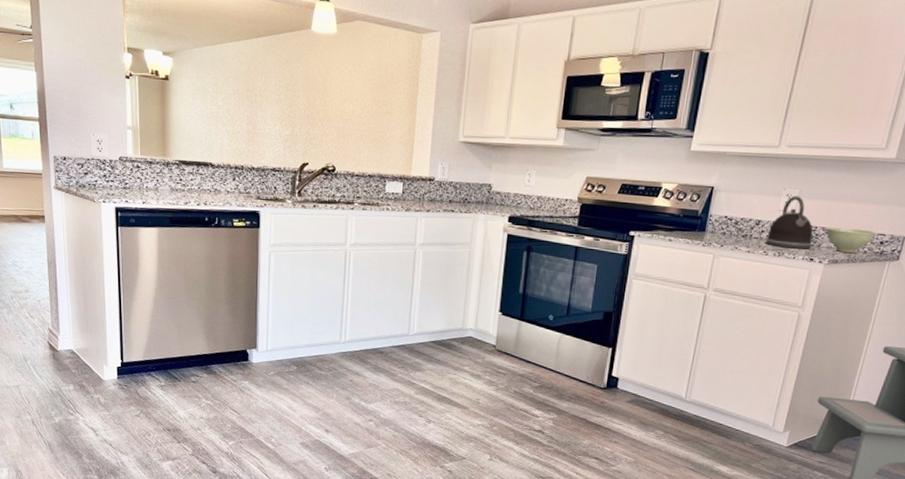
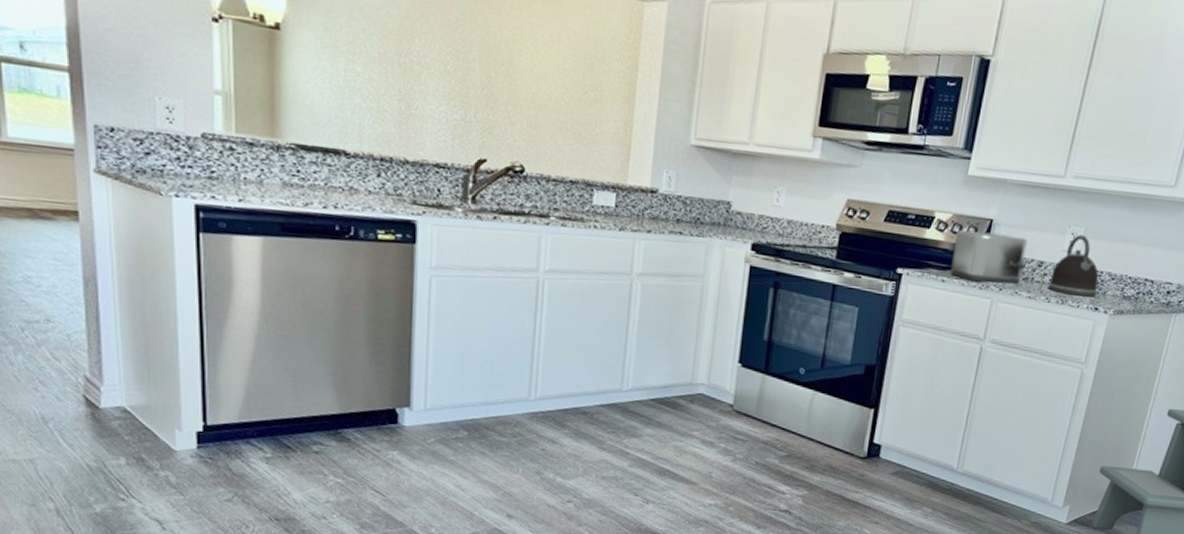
toaster: none [676,197,746,241] -> present [950,230,1028,285]
bowl: present [825,227,876,254] -> none [1111,272,1163,304]

